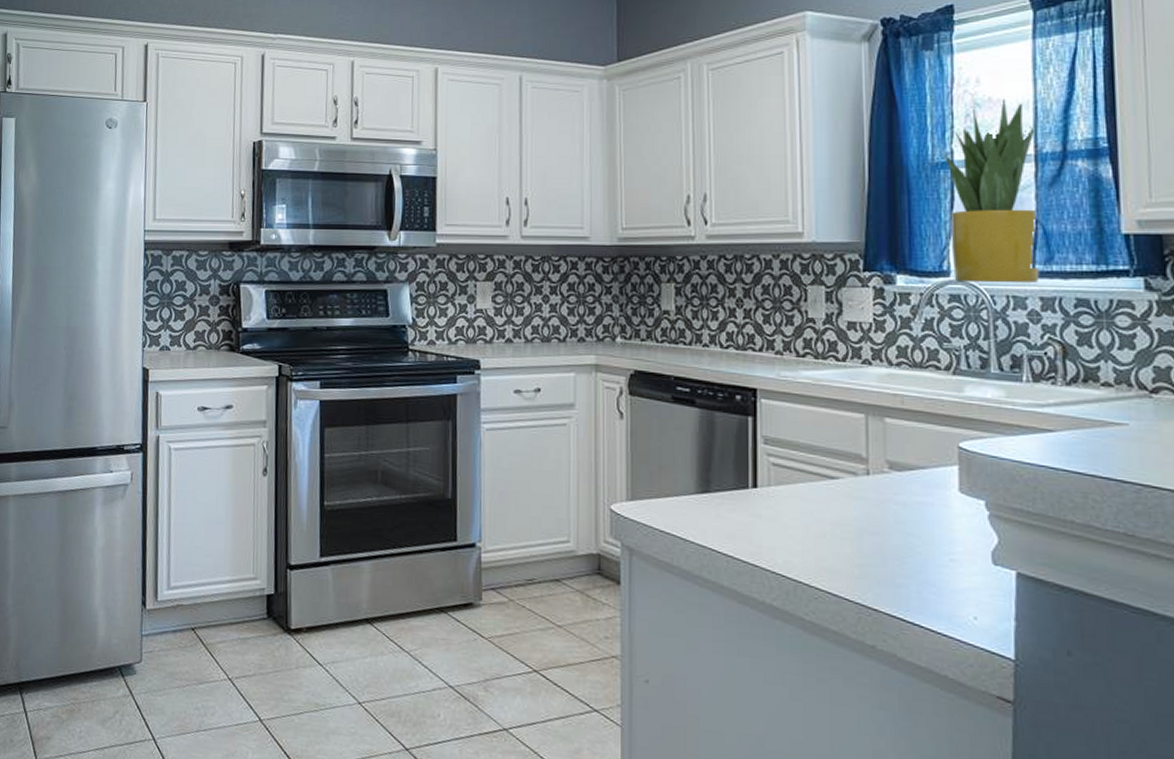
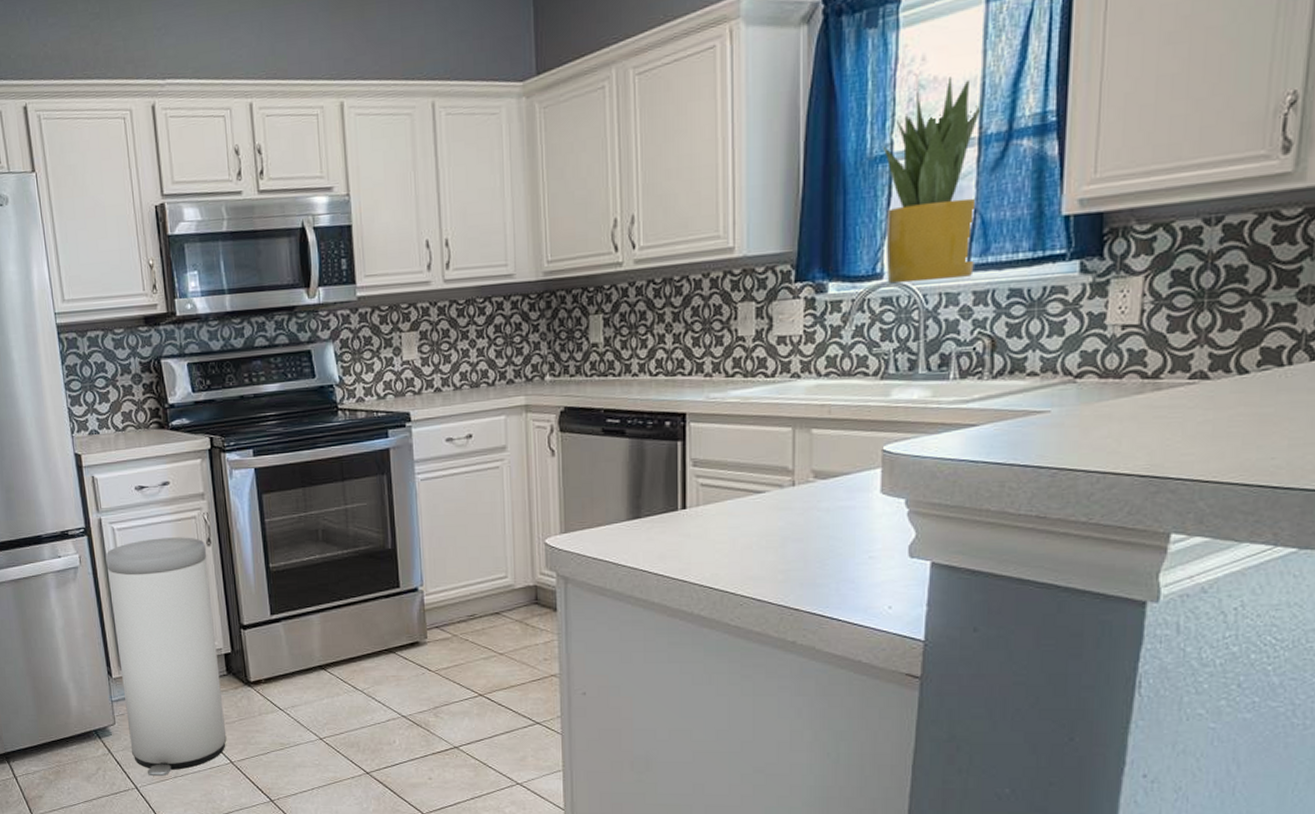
pedal bin: none [154,462,262,729] -> present [105,537,227,777]

